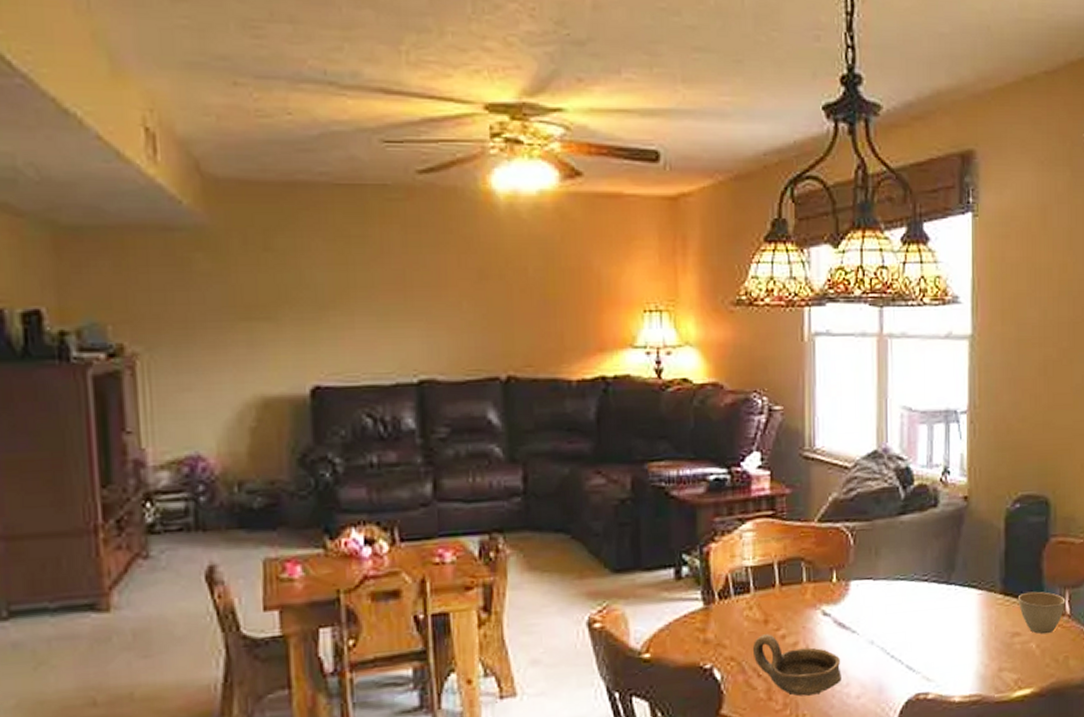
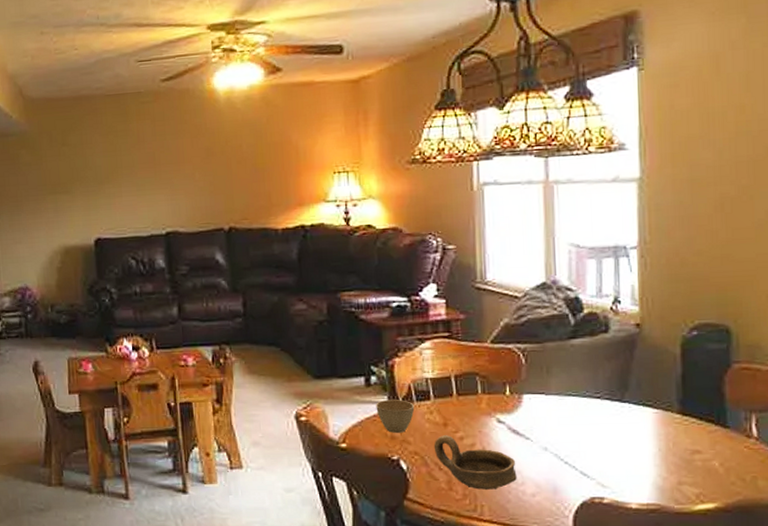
cup: none [687,594,732,636] -> present [376,399,415,433]
cup: present [1017,591,1066,635] -> none [697,413,752,454]

